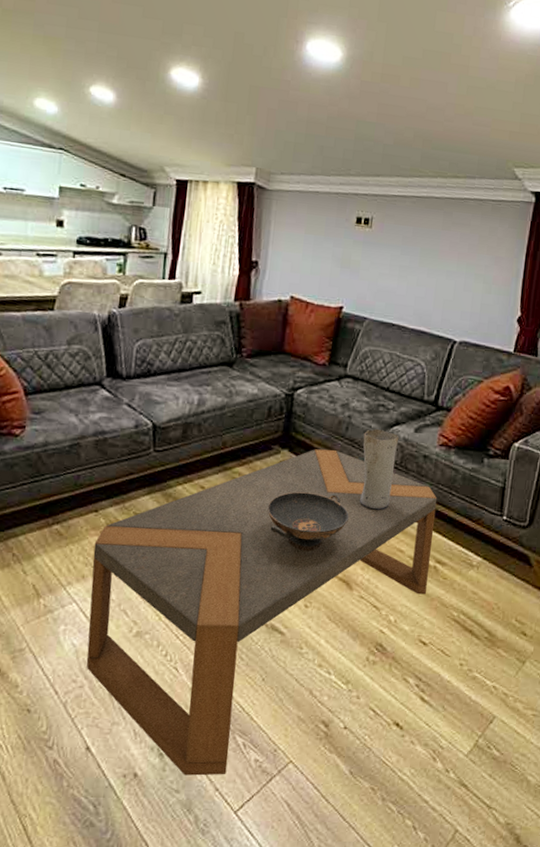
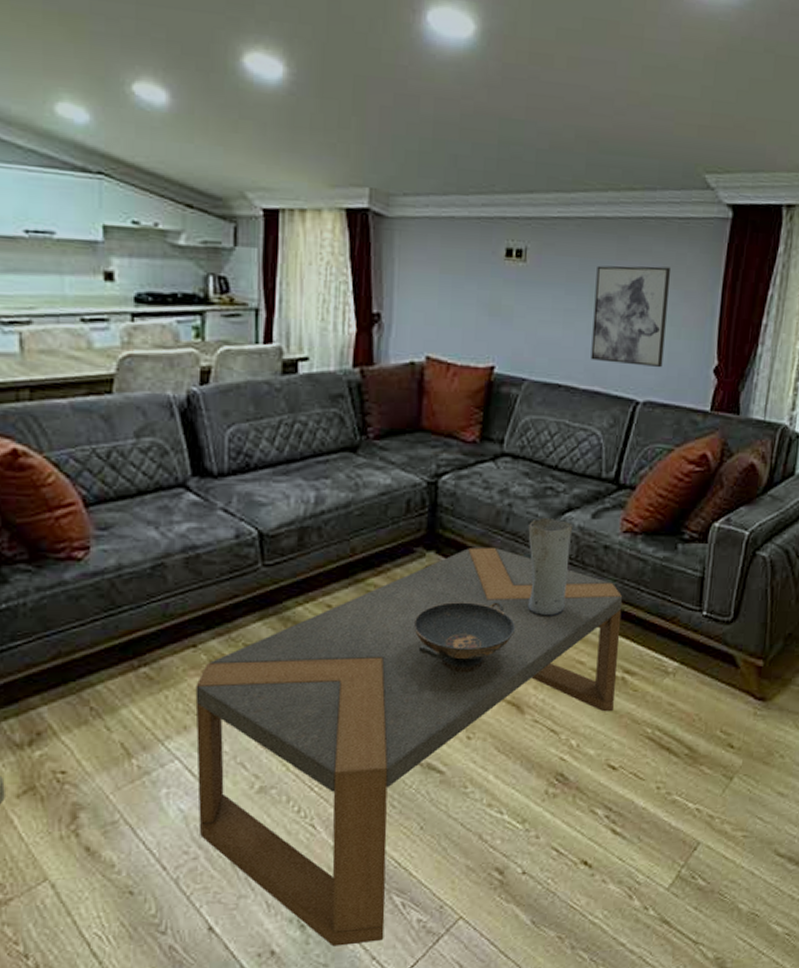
wall art: none [419,233,485,316] -> present [590,265,670,368]

